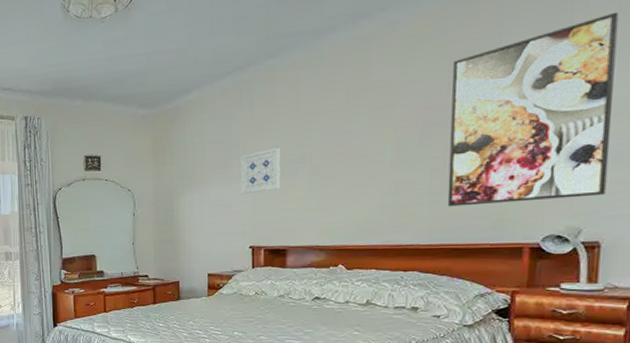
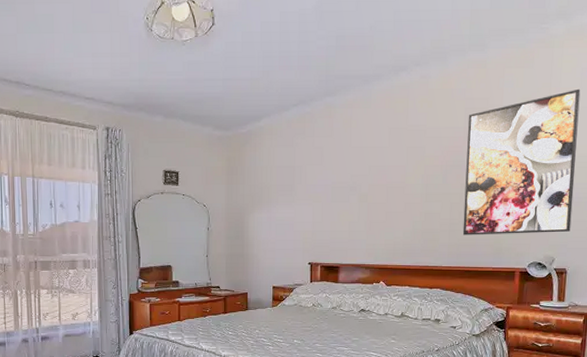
wall art: present [241,148,281,195] -> none [302,176,336,216]

